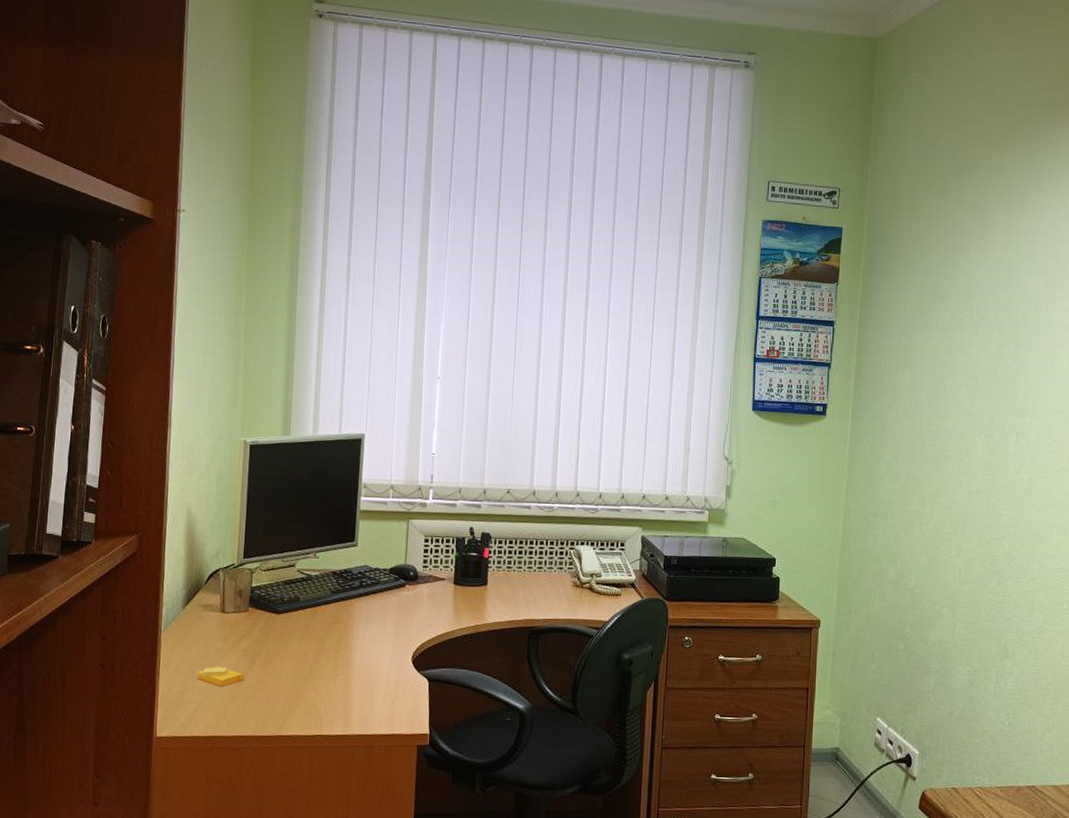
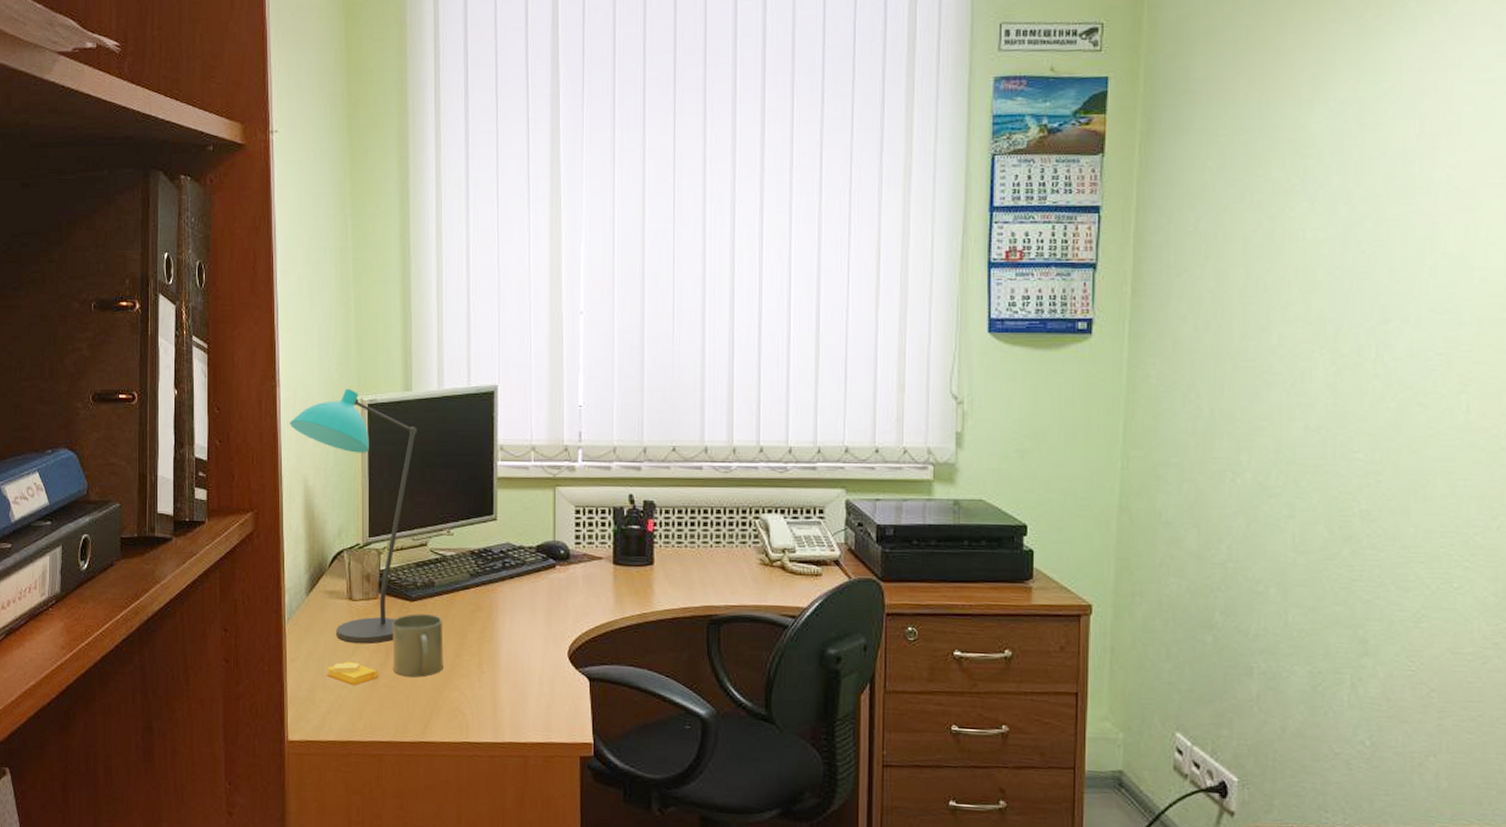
desk lamp: none [178,431,293,651] -> present [289,388,418,645]
mug: none [258,625,305,680] -> present [392,614,444,678]

